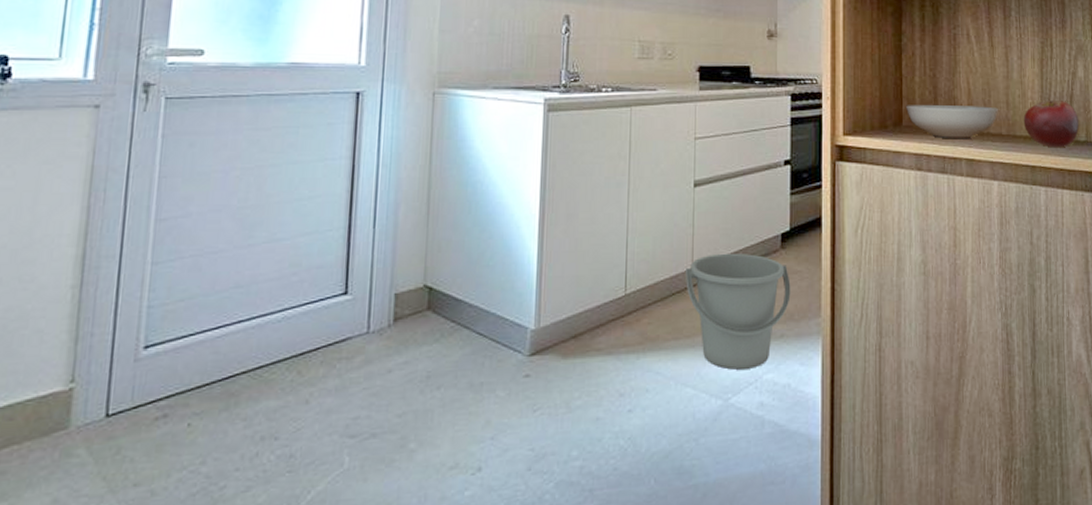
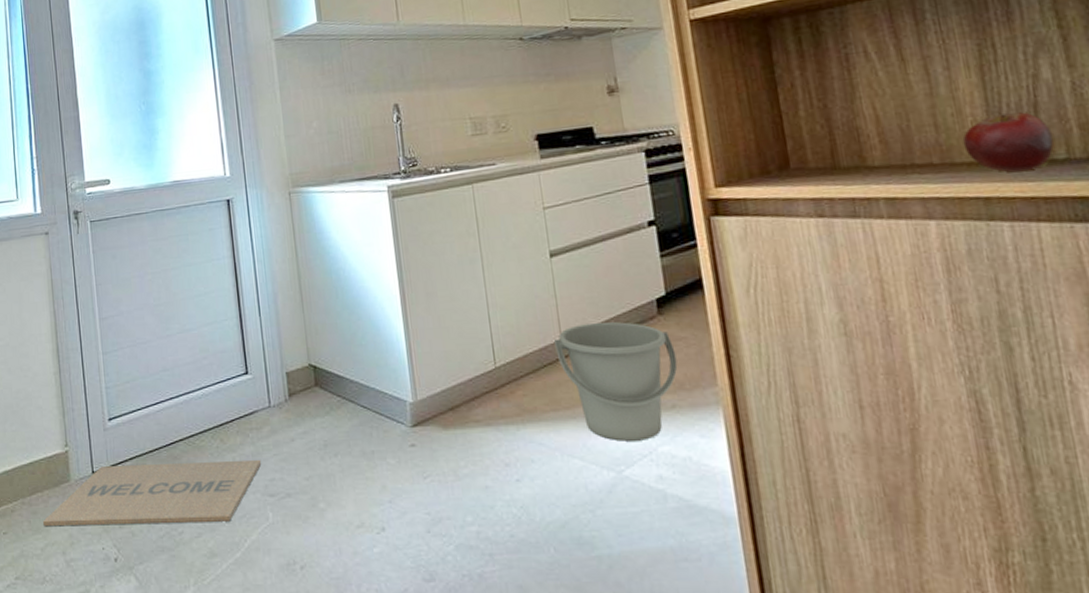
doormat: none [13,394,347,491] -> present [43,459,262,527]
bowl: present [905,105,999,140] -> none [791,132,925,178]

